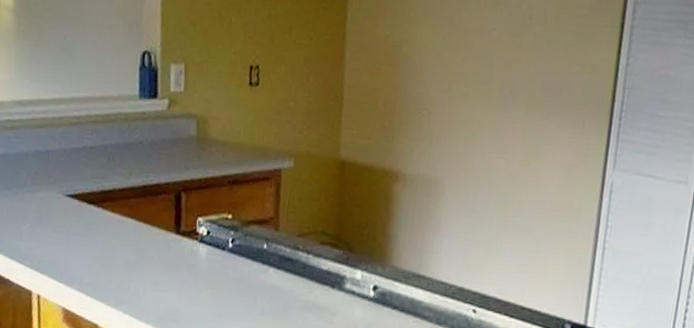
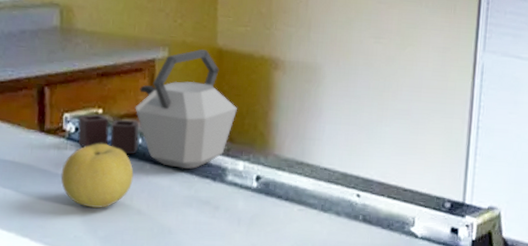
fruit: none [193,246,258,308] -> present [61,143,134,209]
kettle: none [209,160,357,276] -> present [77,49,237,169]

